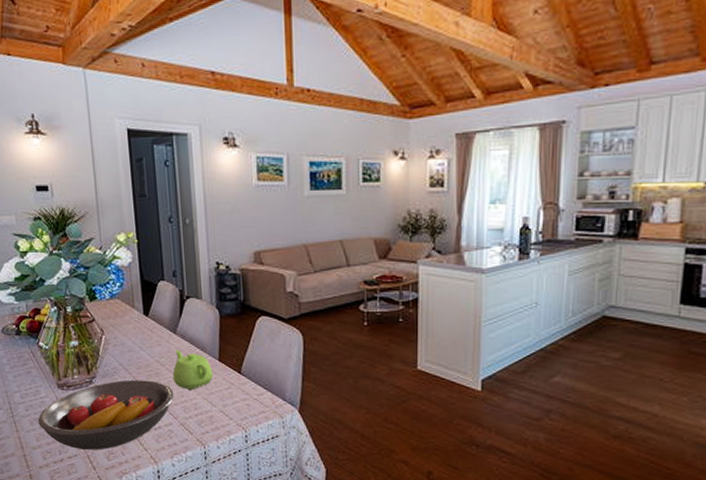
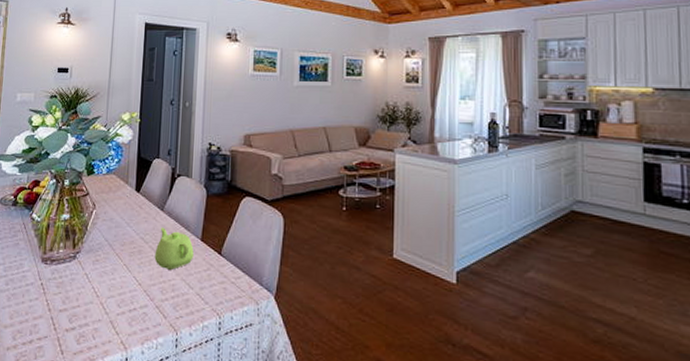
fruit bowl: present [37,379,174,450] -> none [15,256,154,332]

